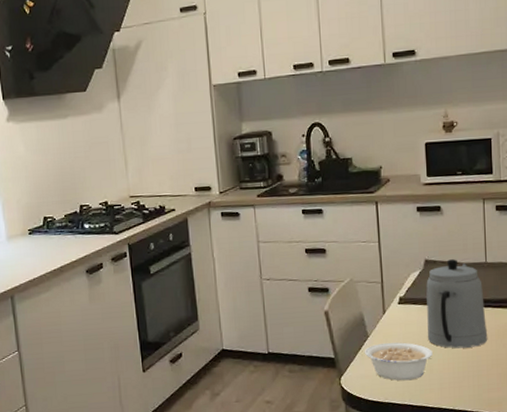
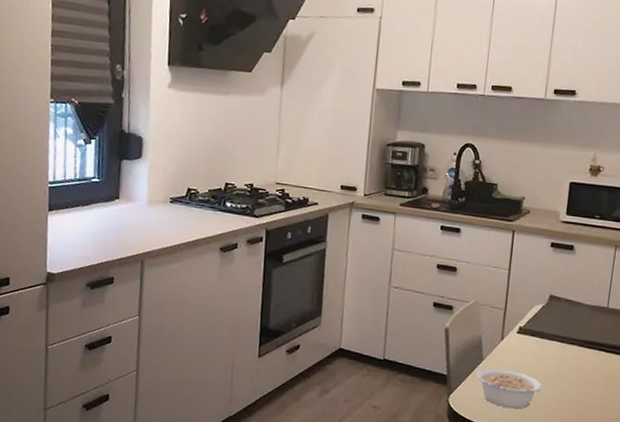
teapot: present [426,259,488,349] -> none [539,298,601,388]

